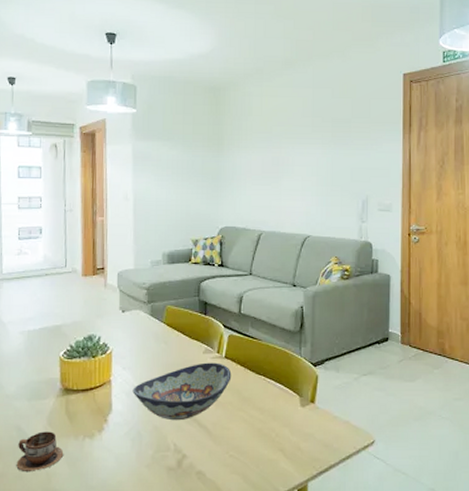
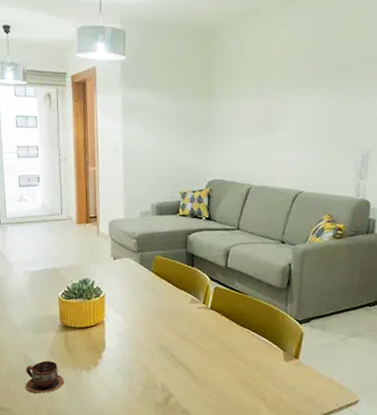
decorative bowl: present [132,362,232,421] -> none [123,312,217,363]

